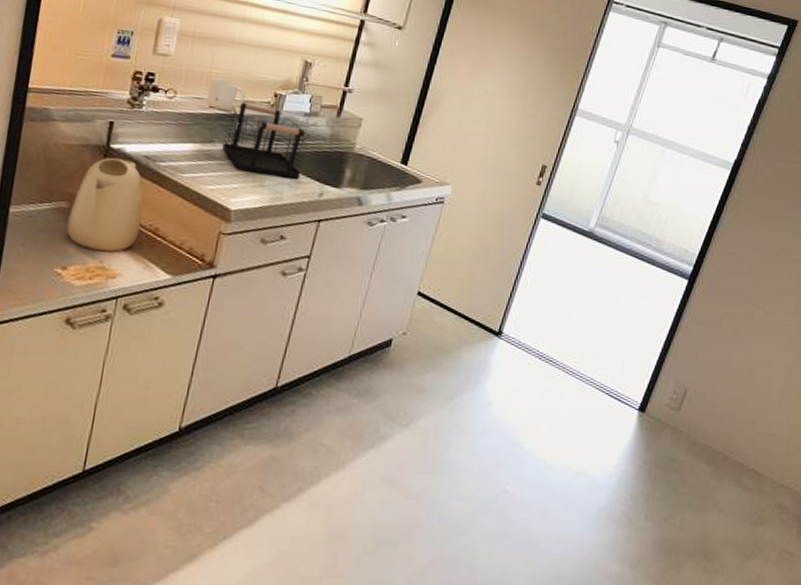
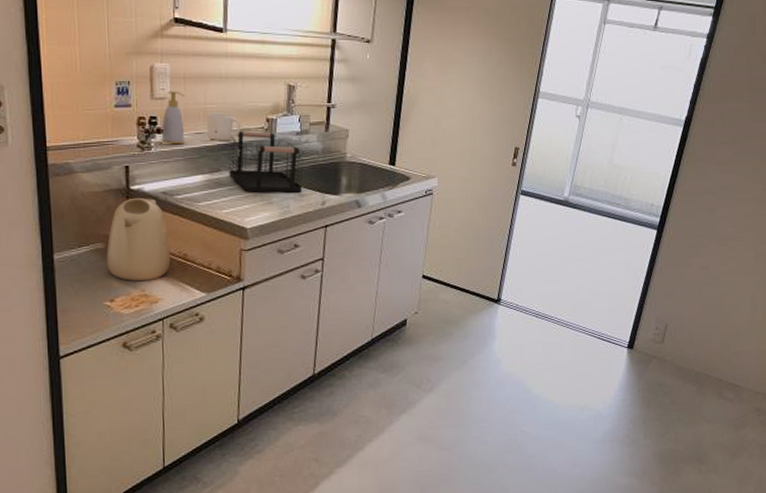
soap bottle: none [154,48,191,108] -> present [161,91,185,145]

